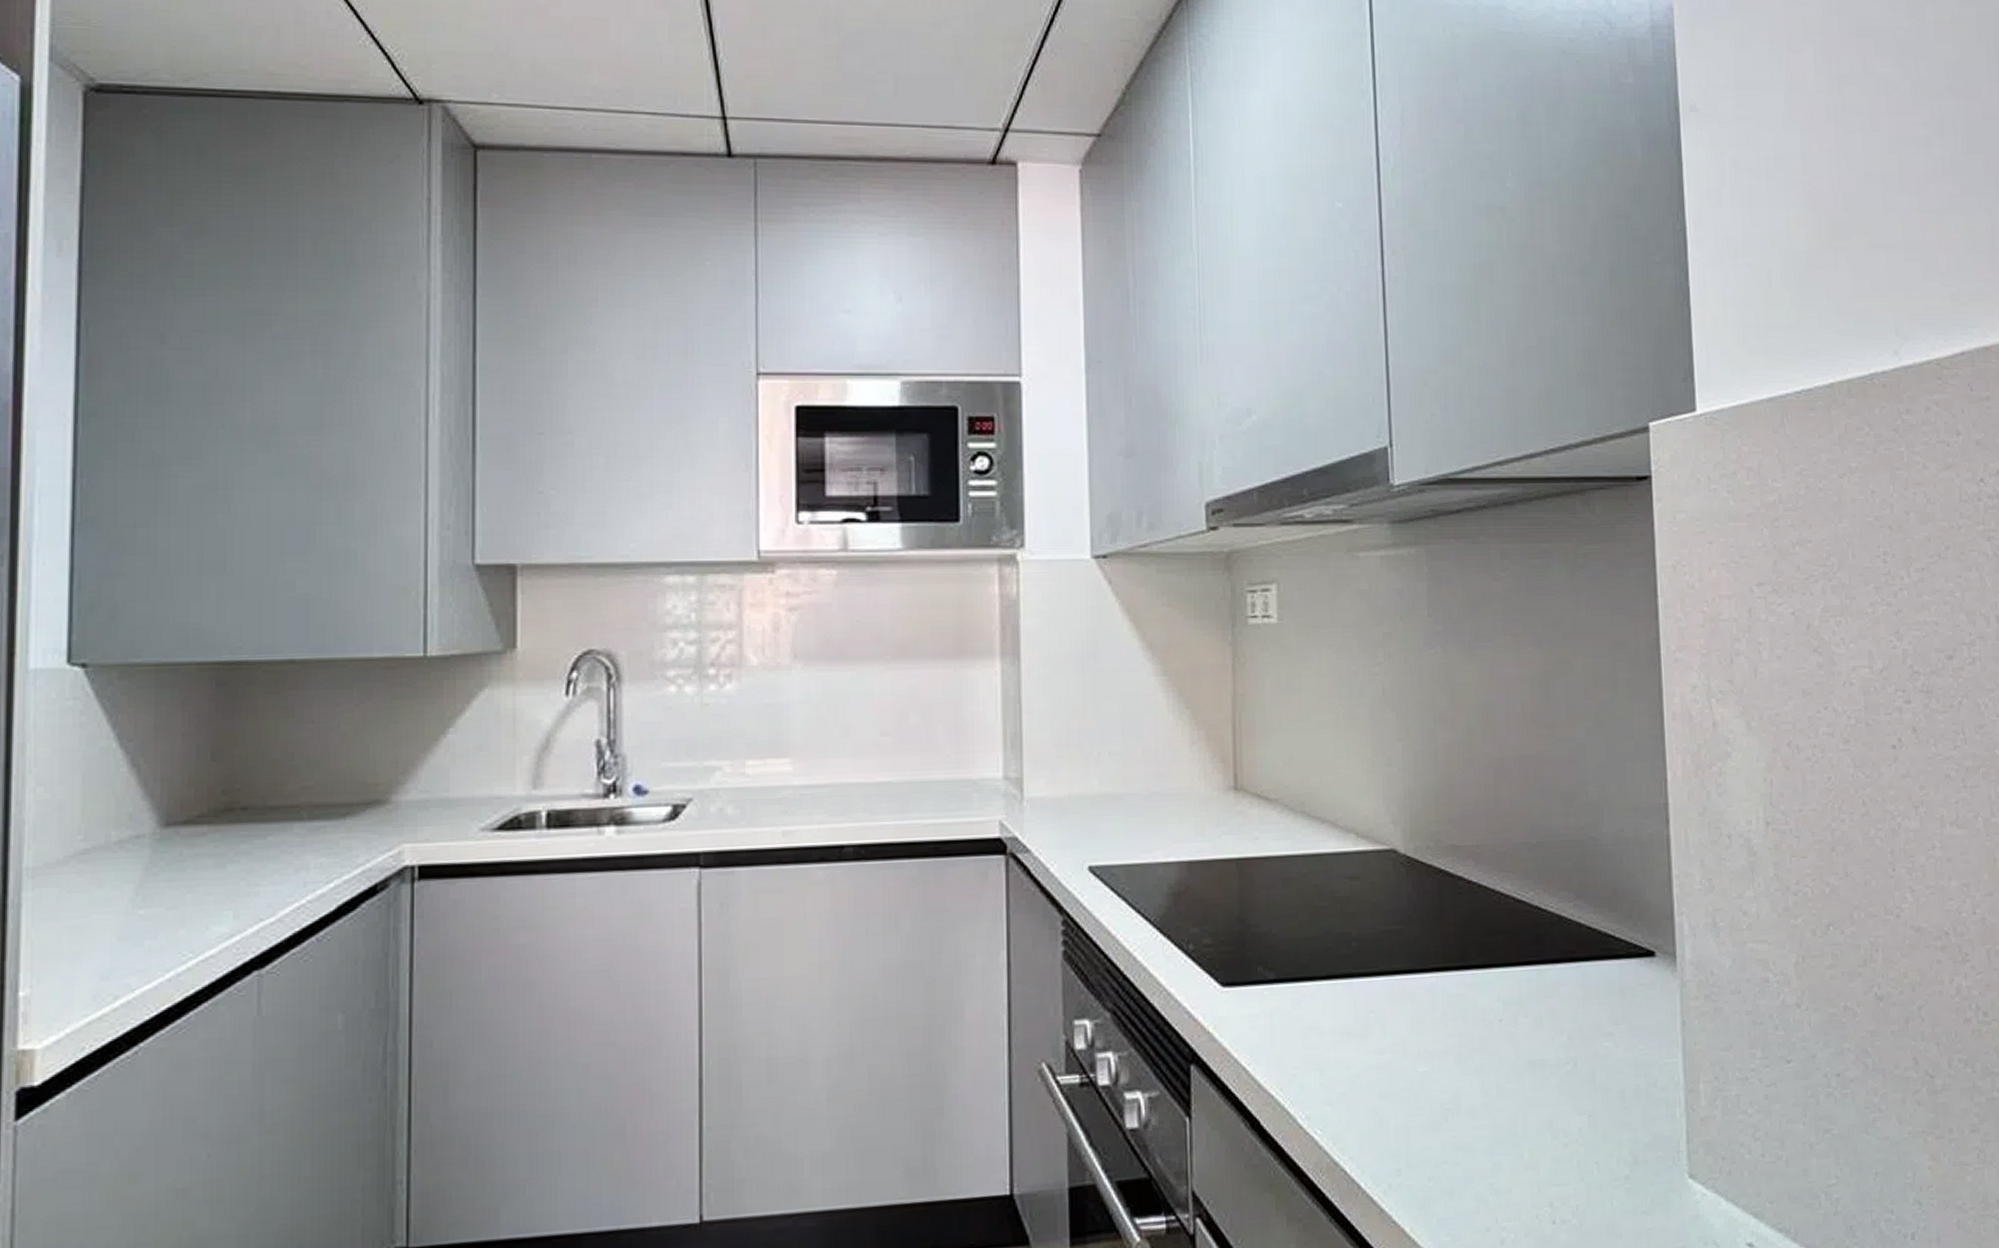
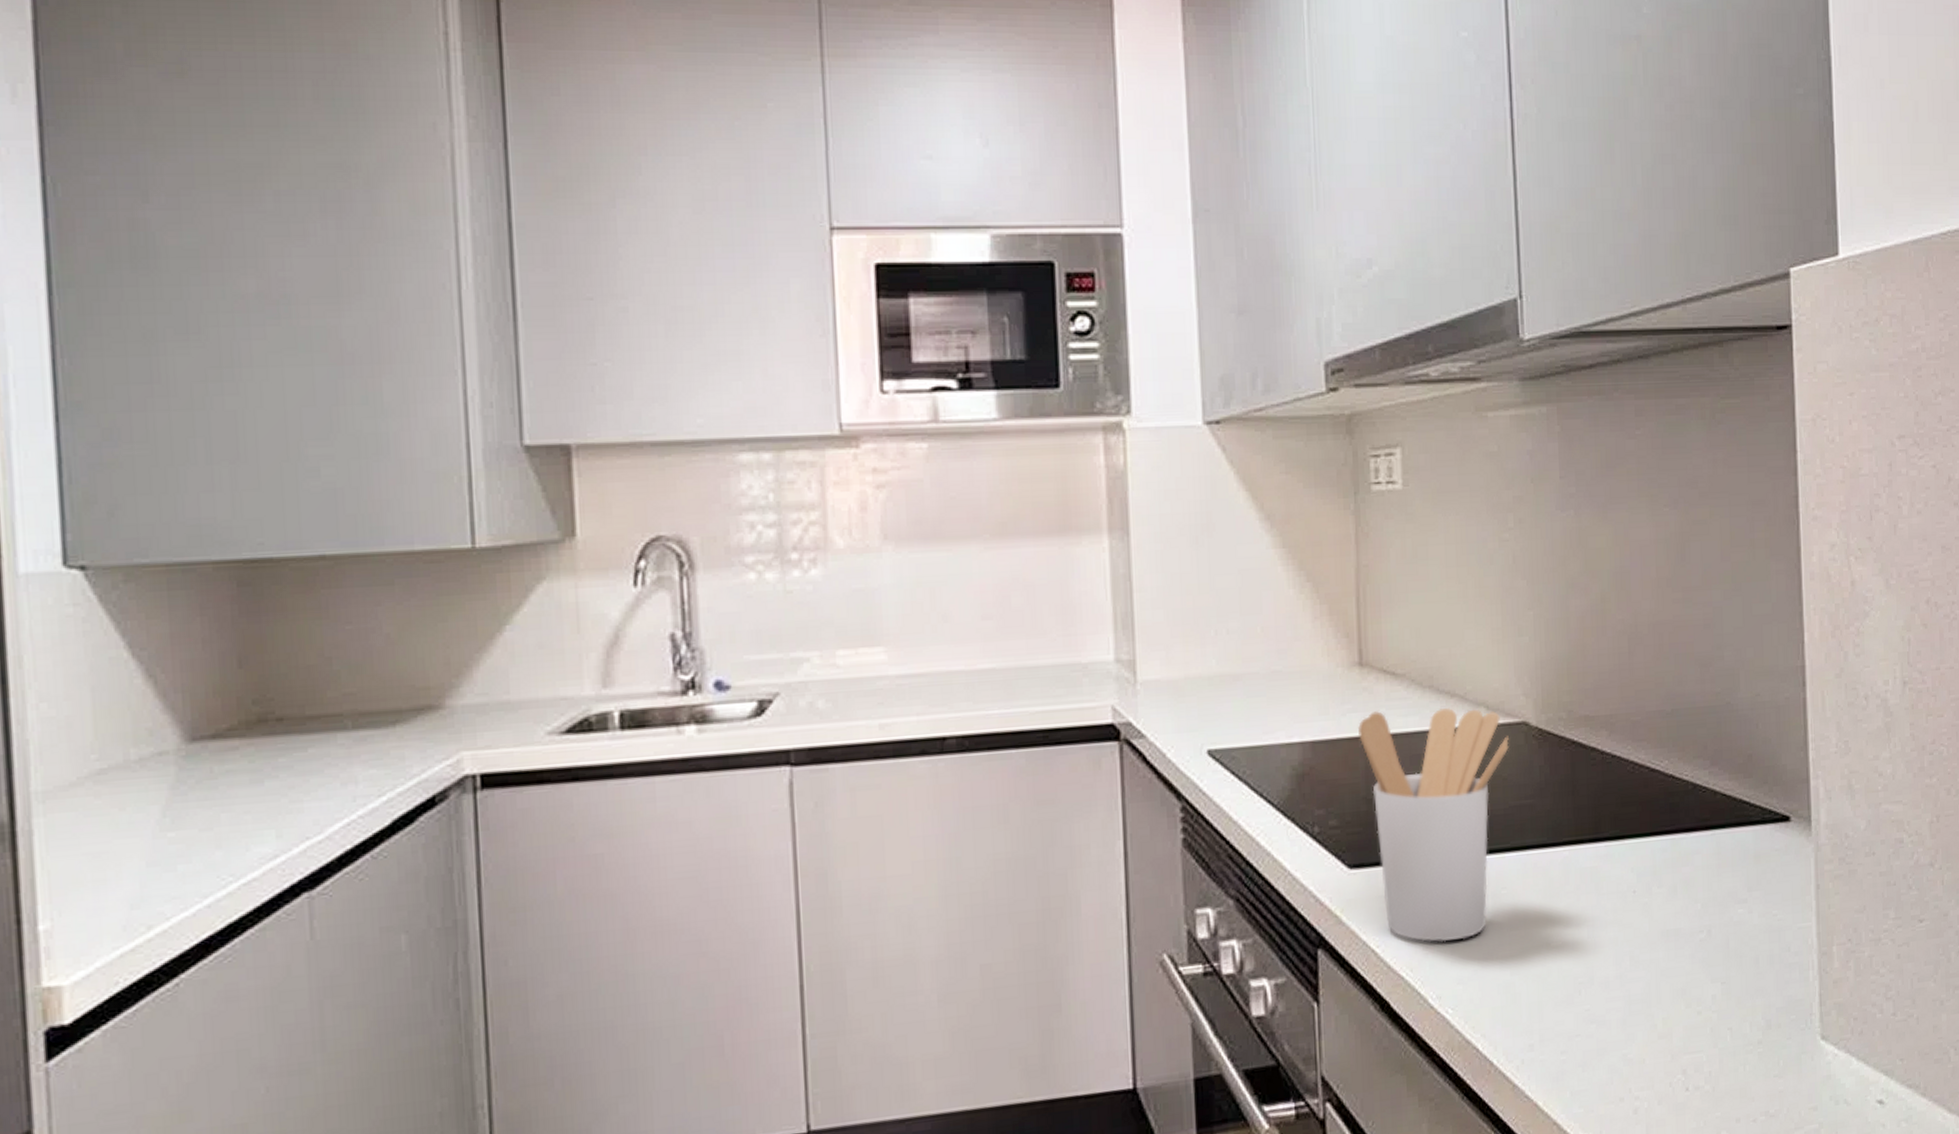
utensil holder: none [1233,833,1378,1063] -> present [1358,708,1509,943]

